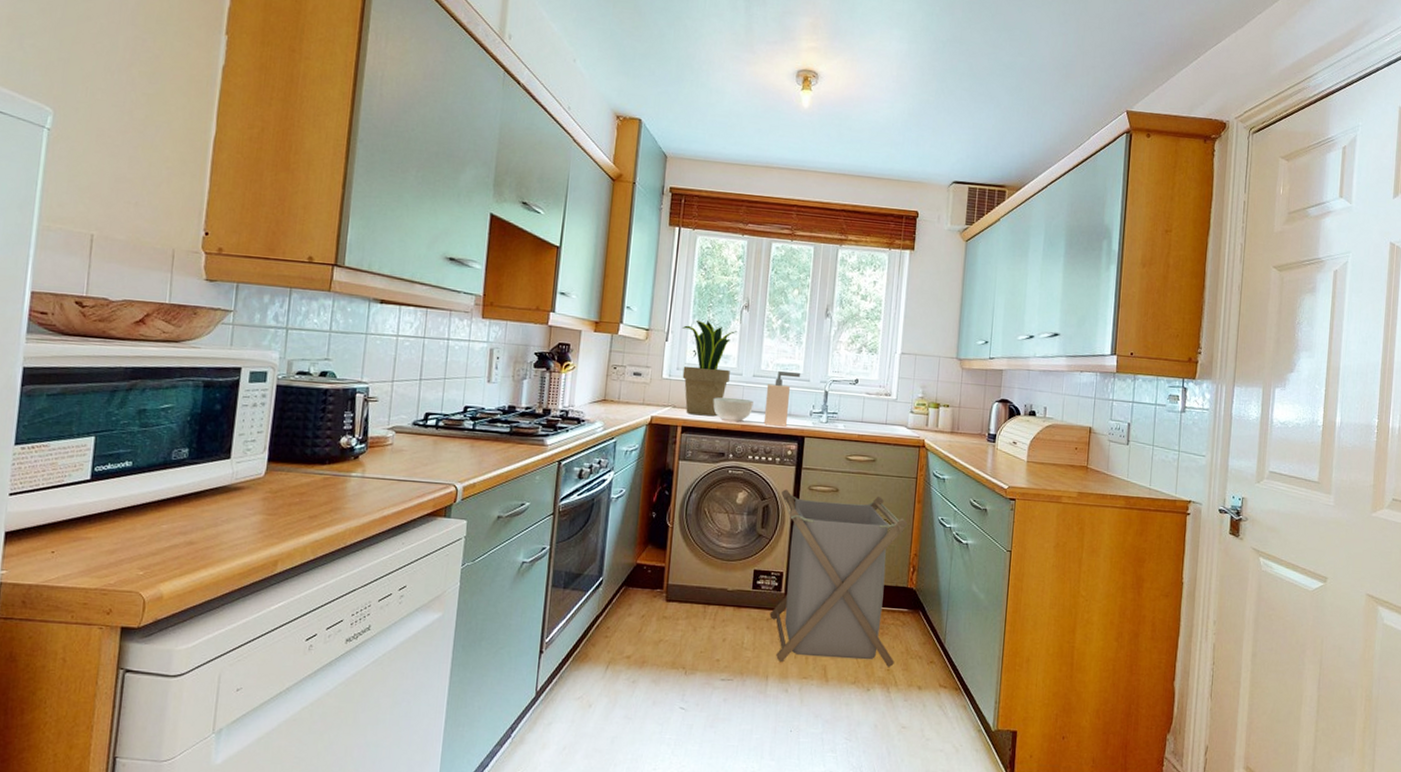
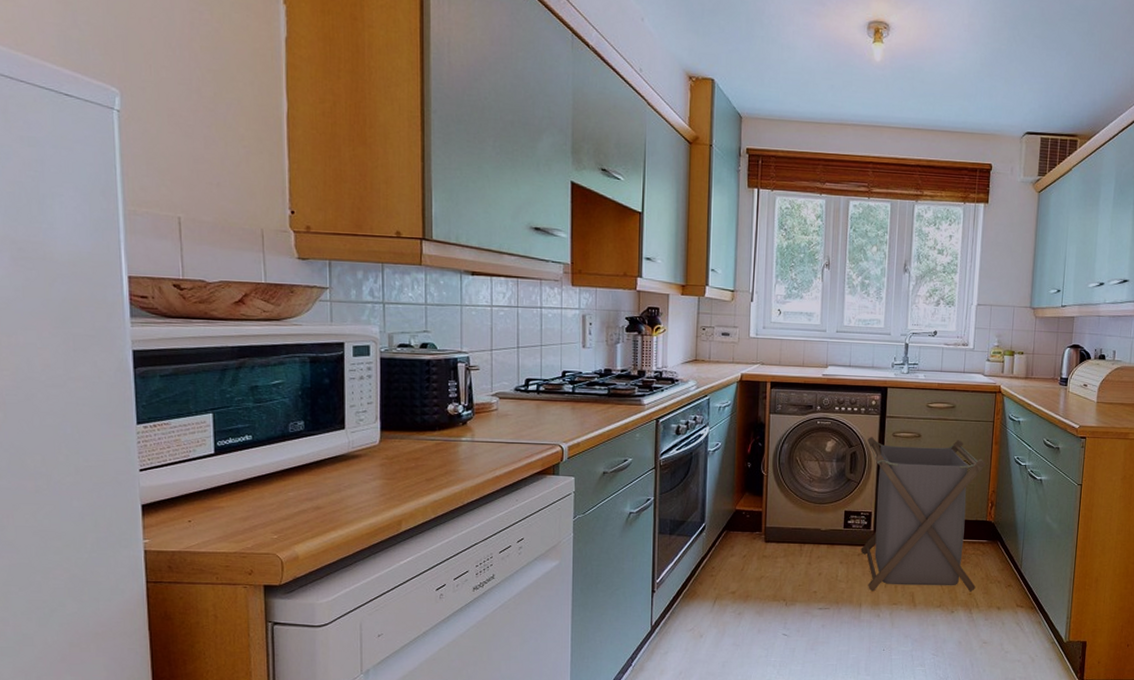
potted plant: present [681,319,738,417] -> none [765,279,820,372]
bowl: present [712,397,754,423] -> none [799,353,838,377]
soap dispenser: present [763,371,800,427] -> none [848,326,881,379]

